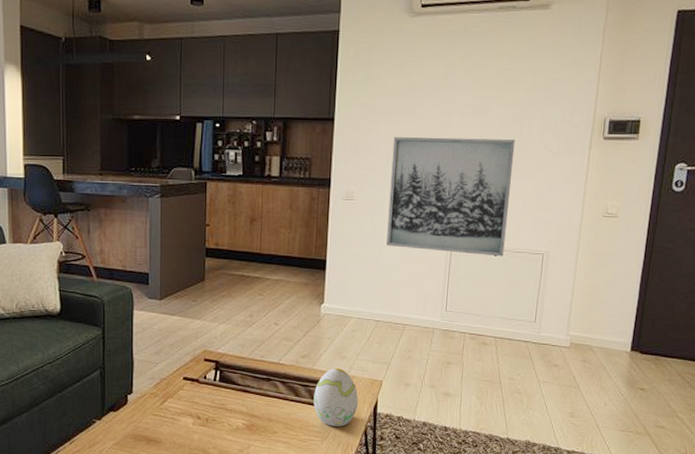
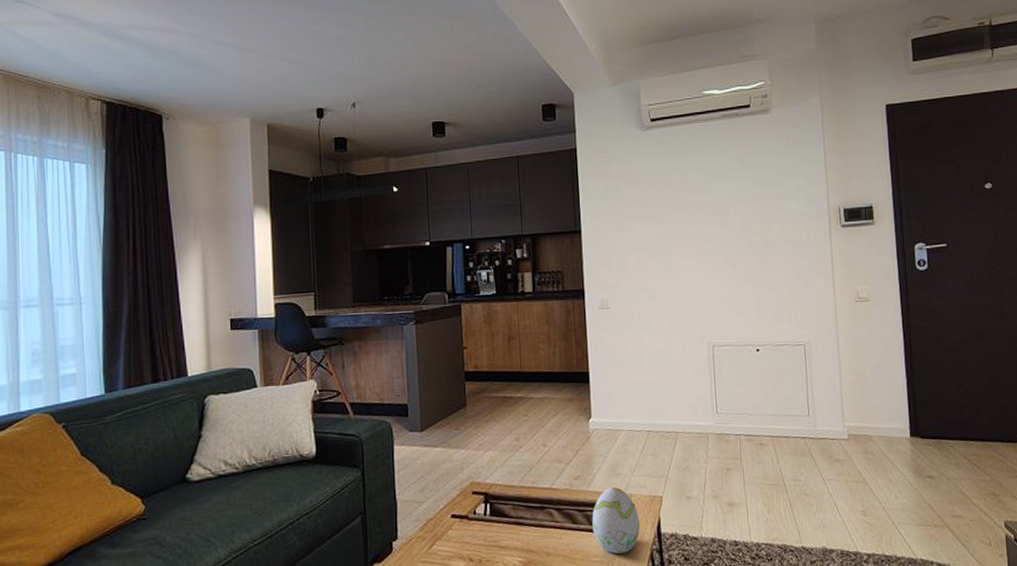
wall art: present [386,137,516,257] -> none [640,235,766,352]

